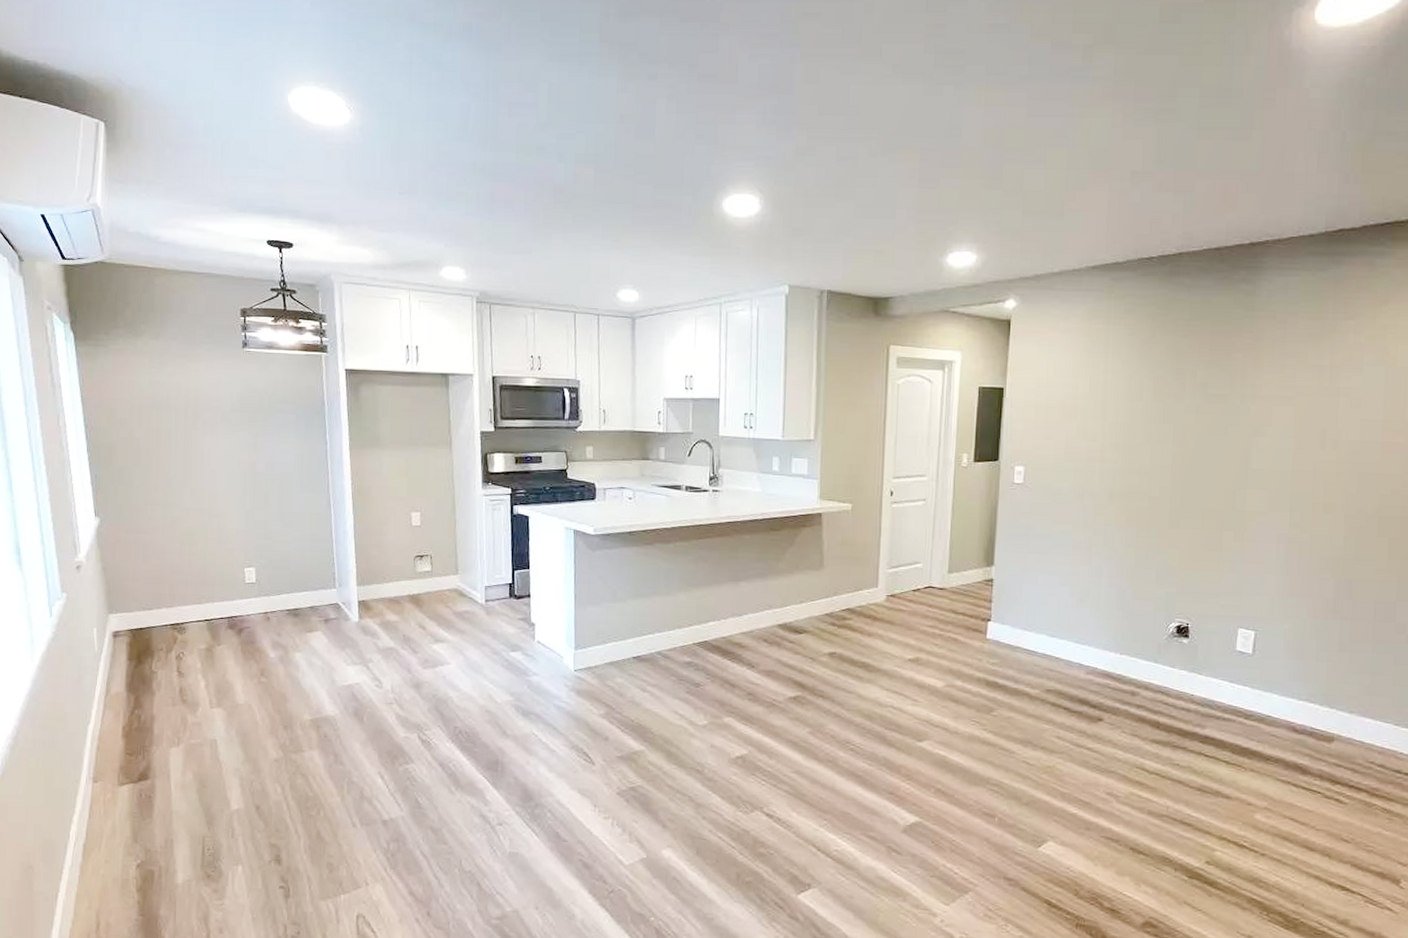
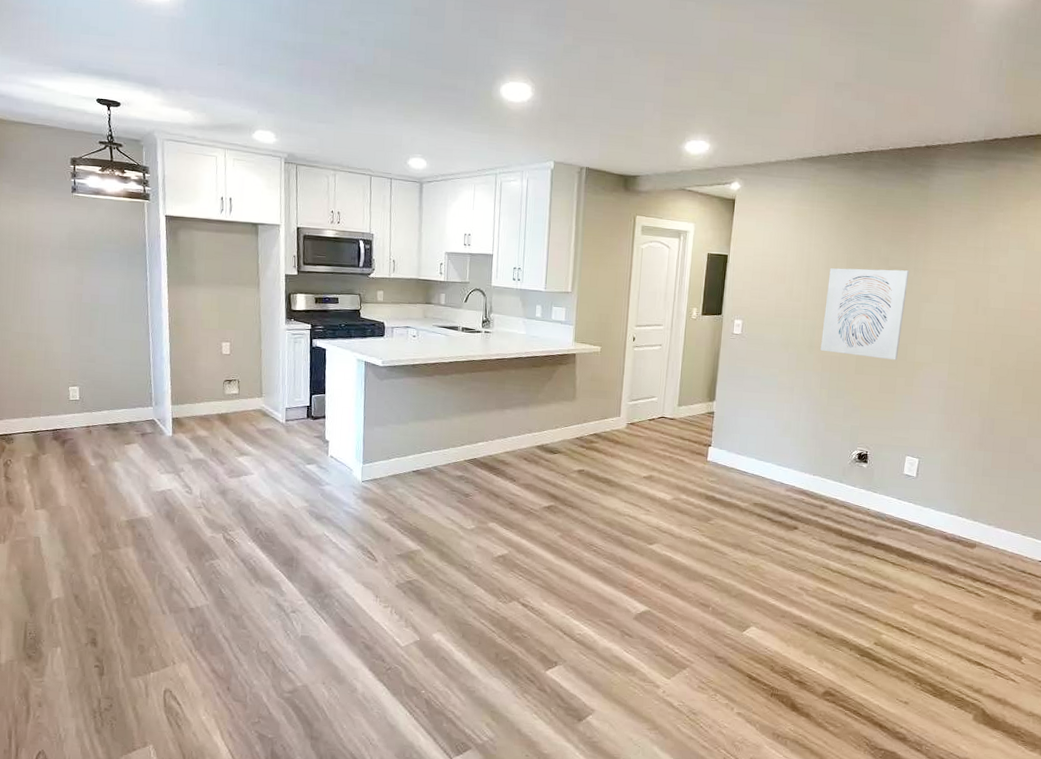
wall art: none [1124,397,1234,510] -> present [820,268,910,360]

